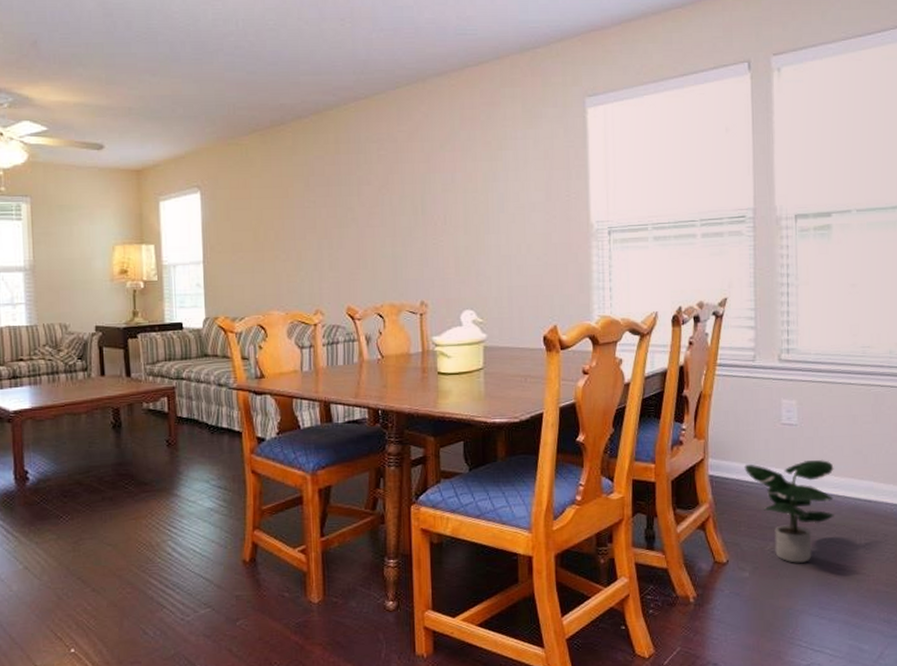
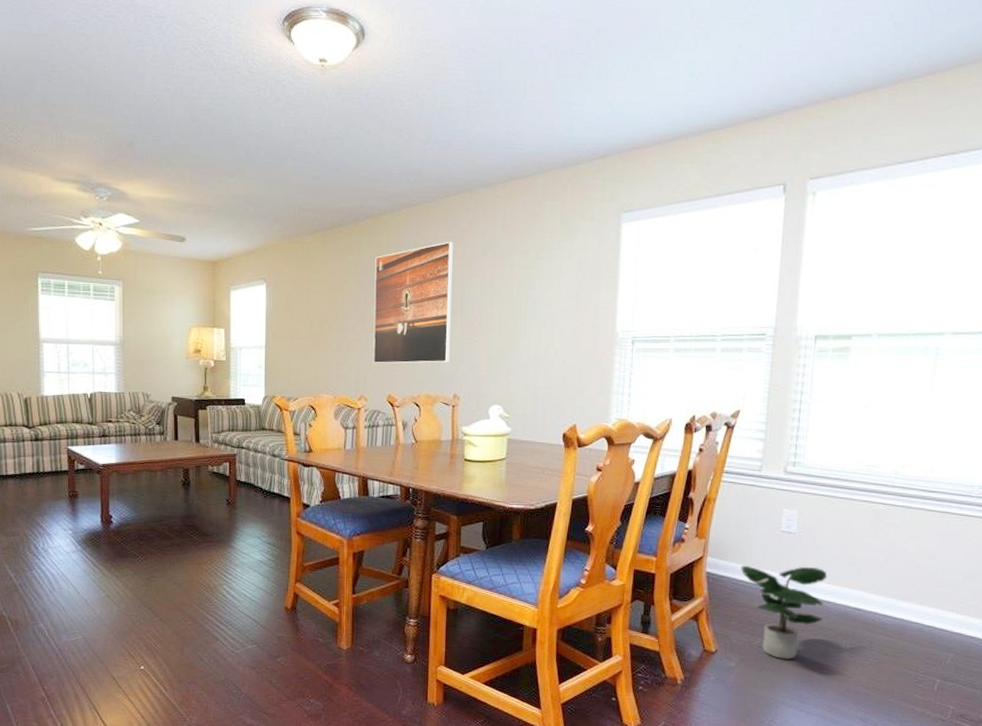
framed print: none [323,135,413,274] -> present [373,241,453,364]

